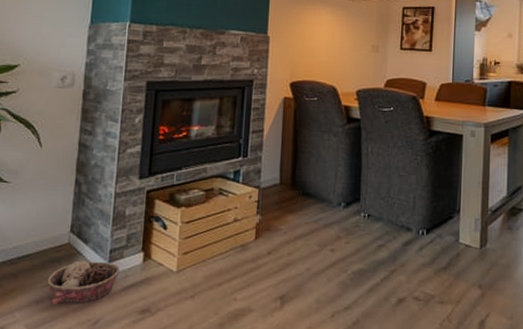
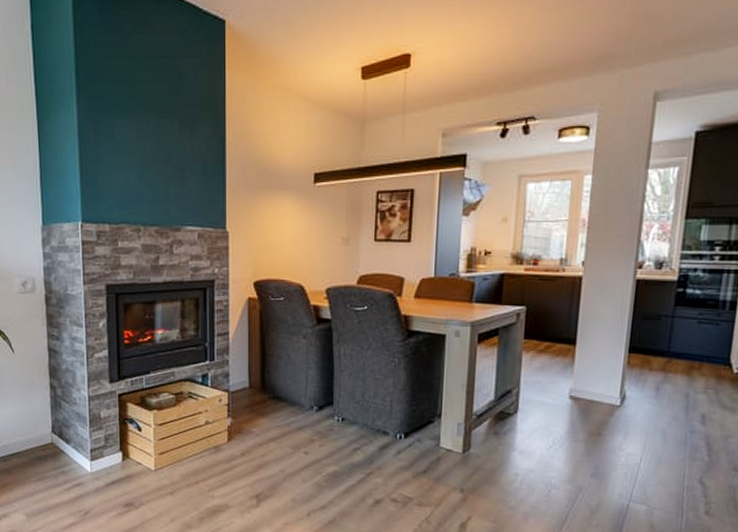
decorative basket: present [47,260,120,305] -> none [38,458,101,497]

